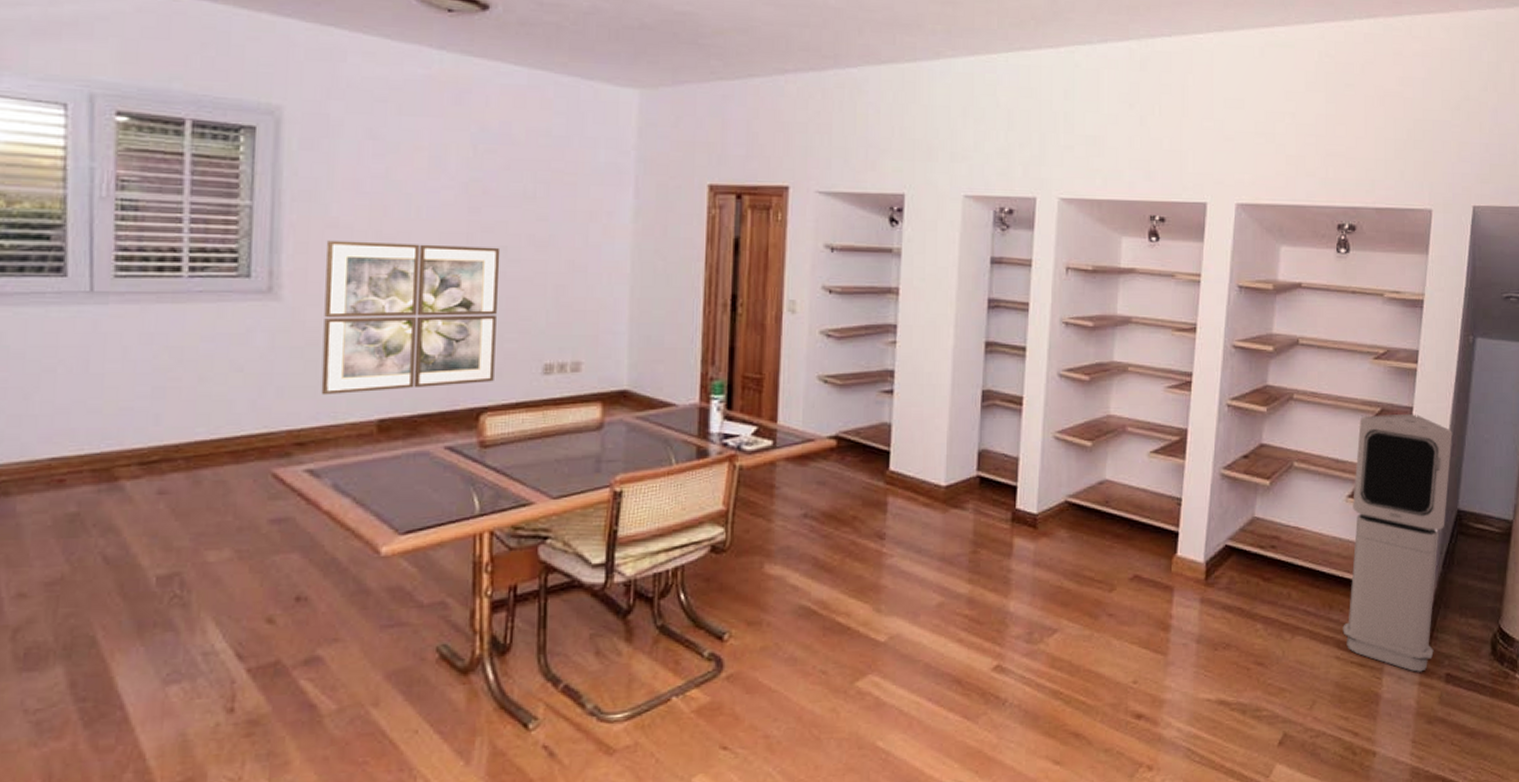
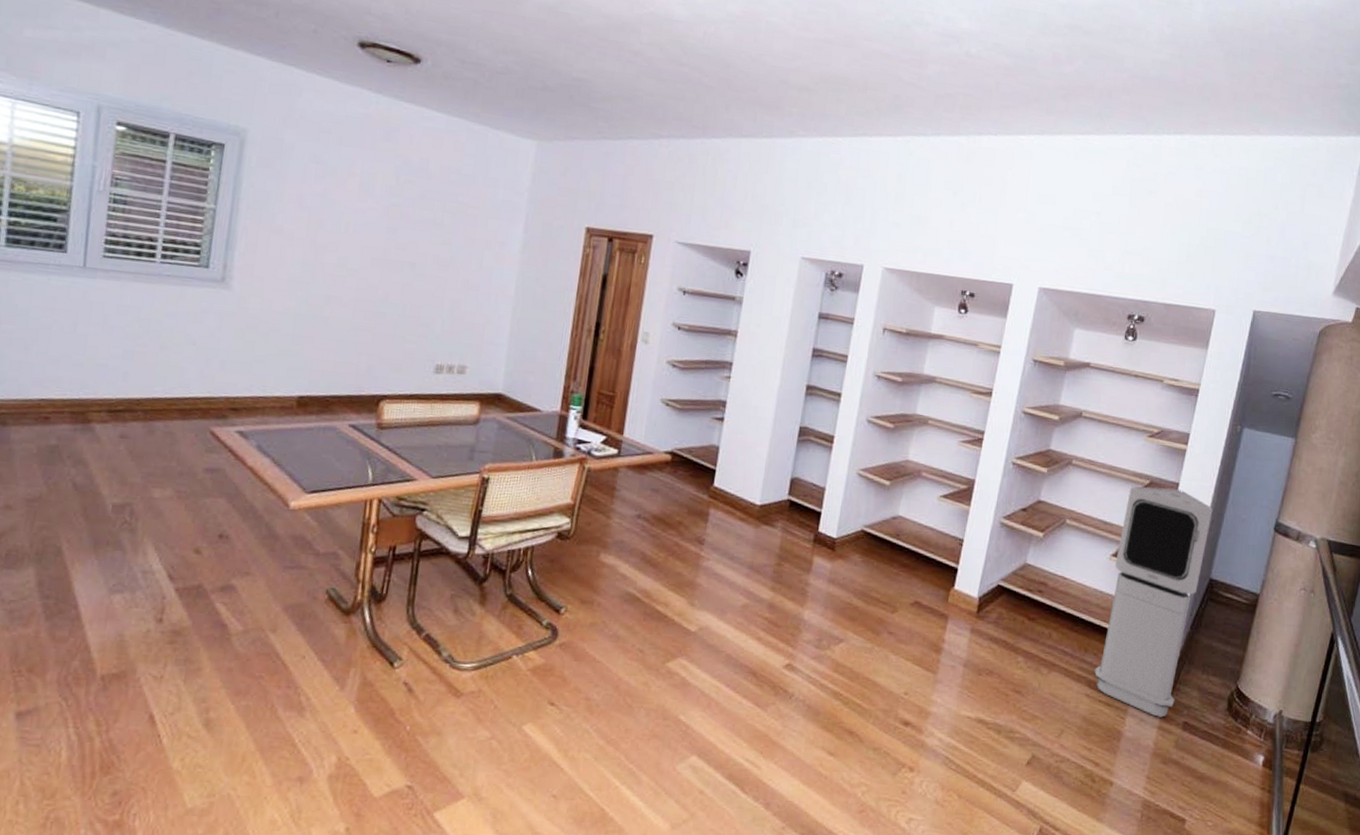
wall art: present [321,240,501,395] -> none [255,244,410,375]

